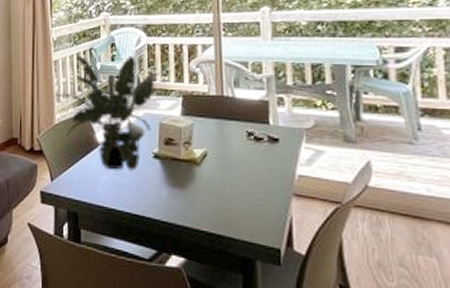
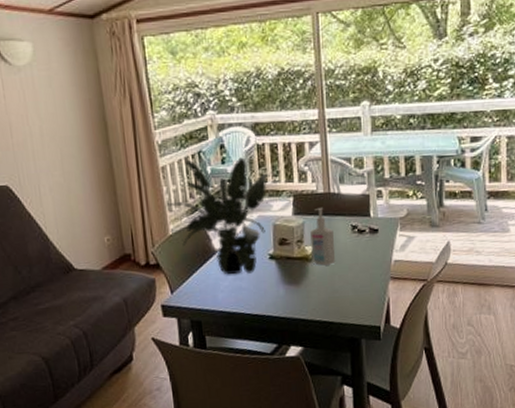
bottle: none [200,110,228,172] -> present [310,207,336,266]

